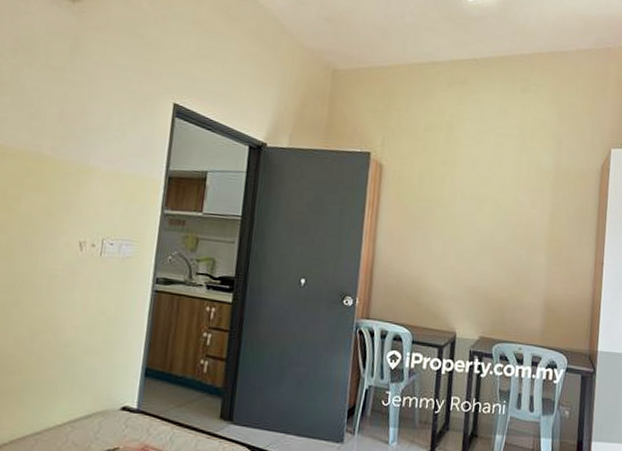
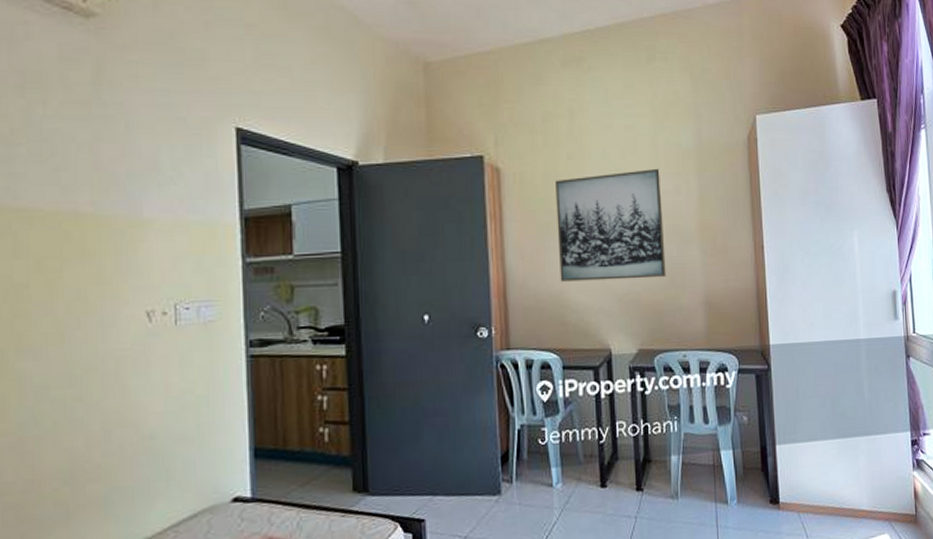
wall art: none [420,181,520,277] -> present [556,168,666,282]

